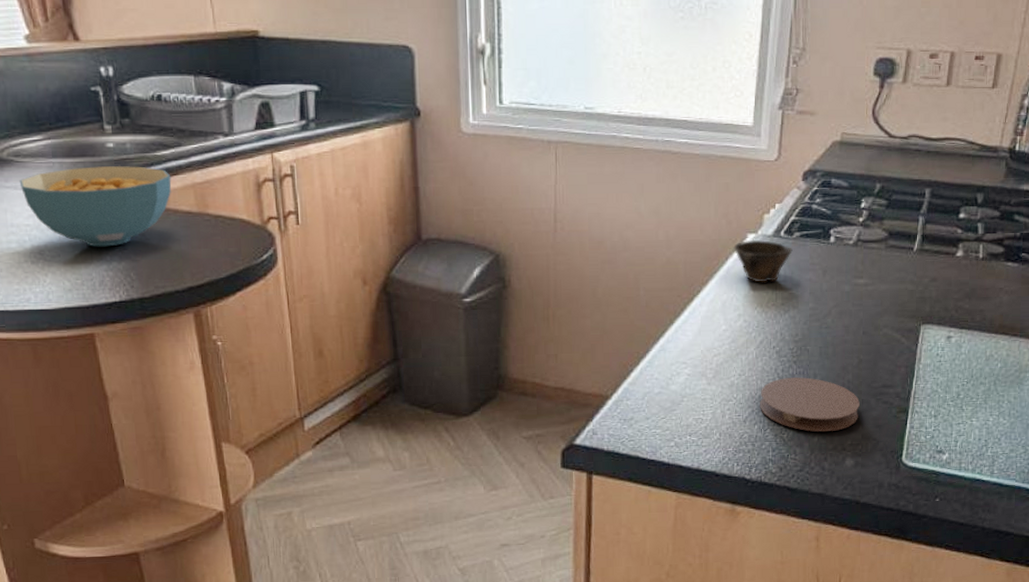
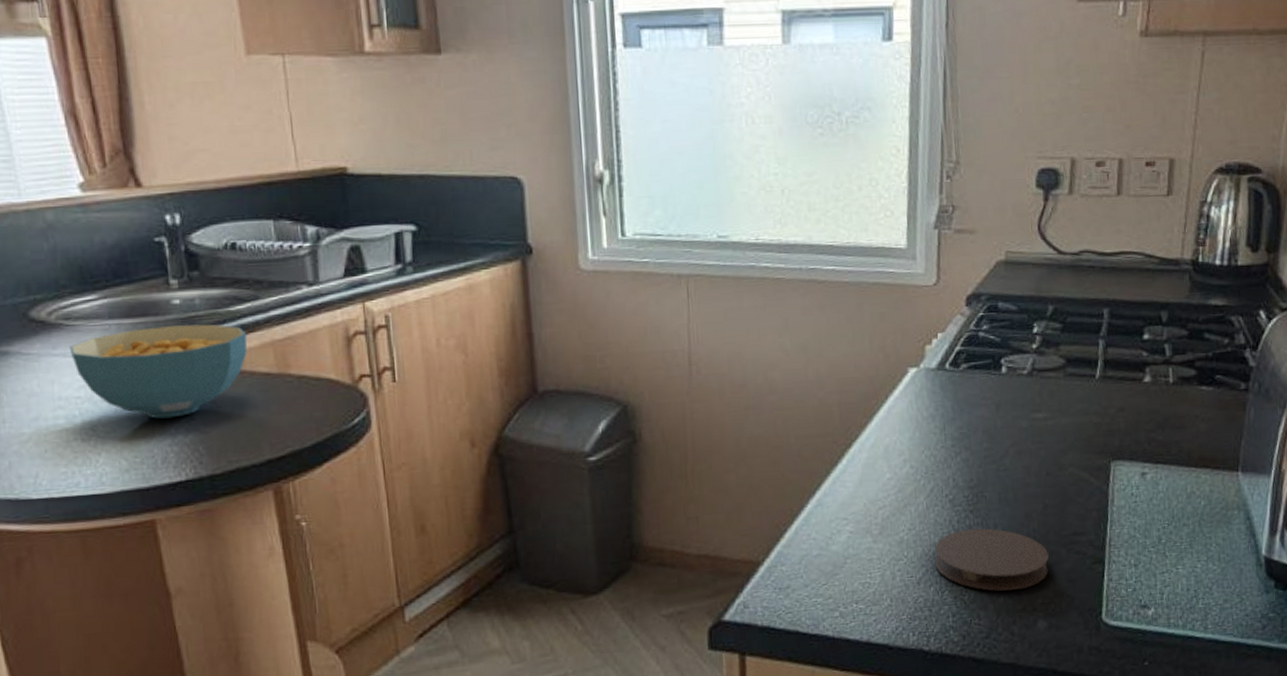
cup: present [733,239,793,283] -> none [893,373,960,423]

